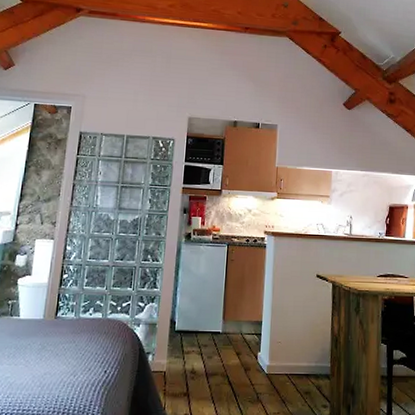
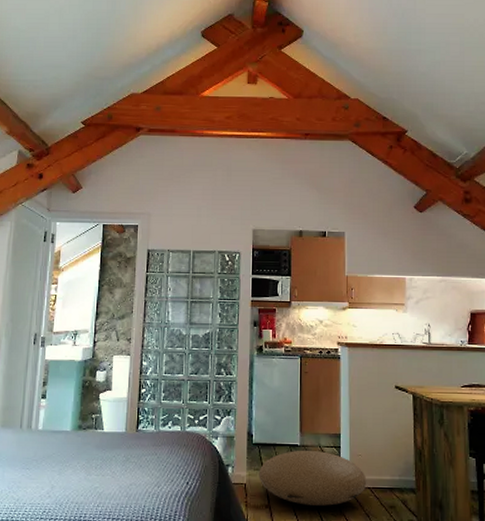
pouf: none [179,337,285,393] -> present [259,450,367,506]

